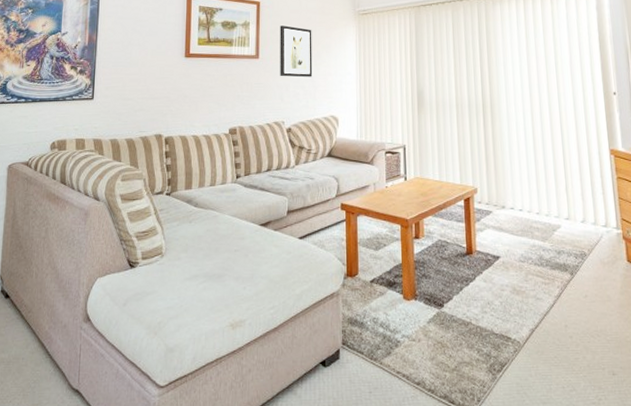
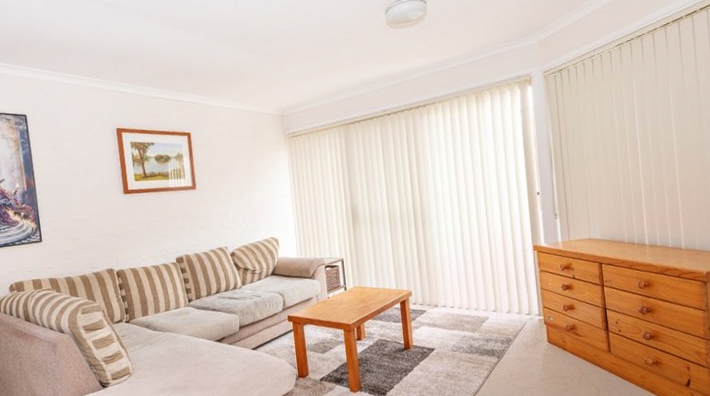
wall art: present [280,25,313,78] -> none [213,154,250,205]

